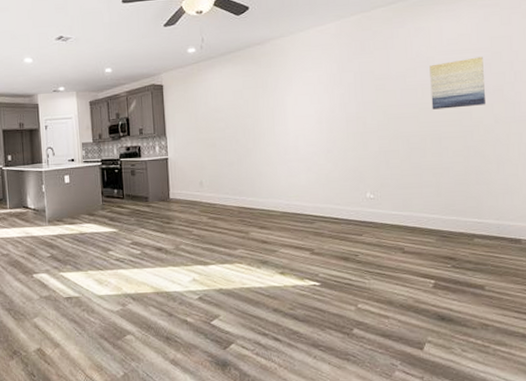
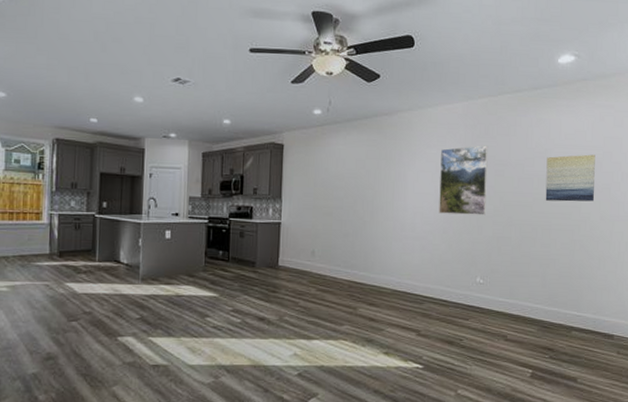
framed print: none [317,61,370,134] -> present [439,145,488,216]

